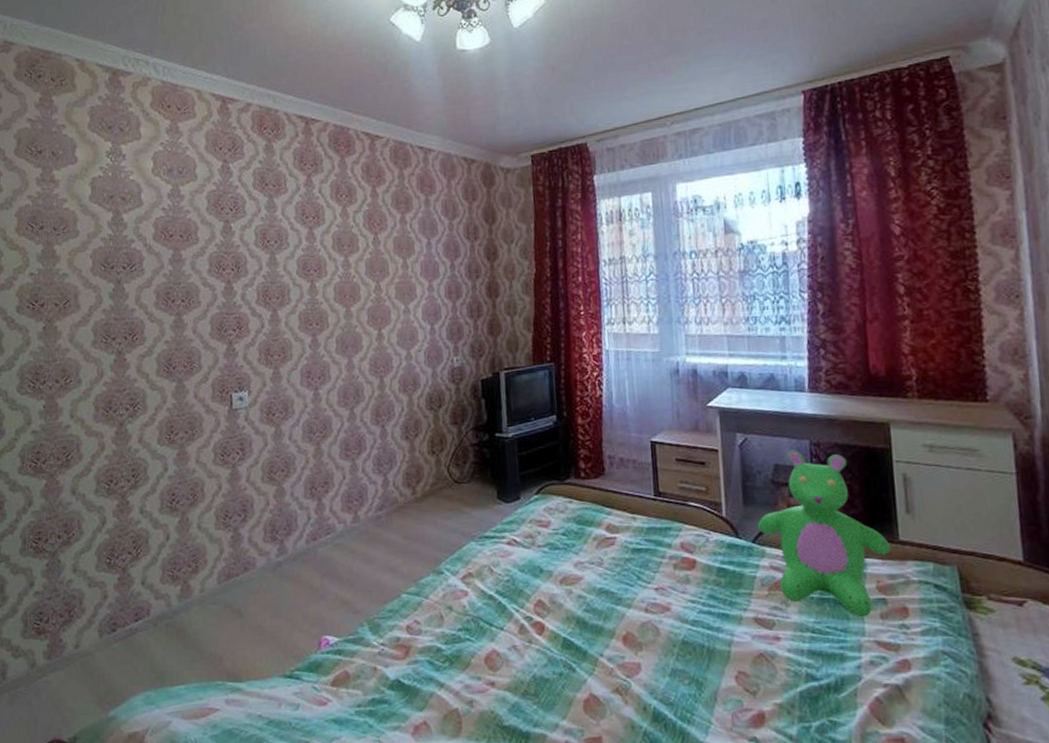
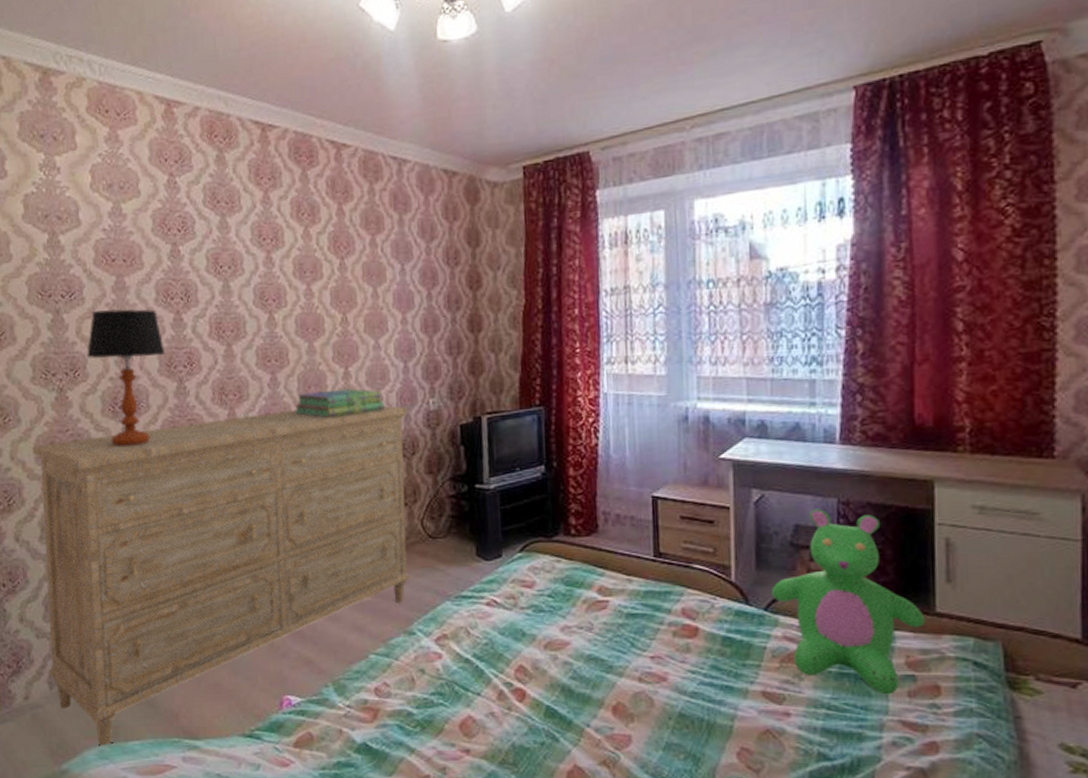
dresser: none [91,363,439,694] -> present [32,405,412,749]
table lamp: none [144,278,217,404] -> present [86,308,166,446]
stack of books: none [333,348,414,375] -> present [294,388,385,418]

